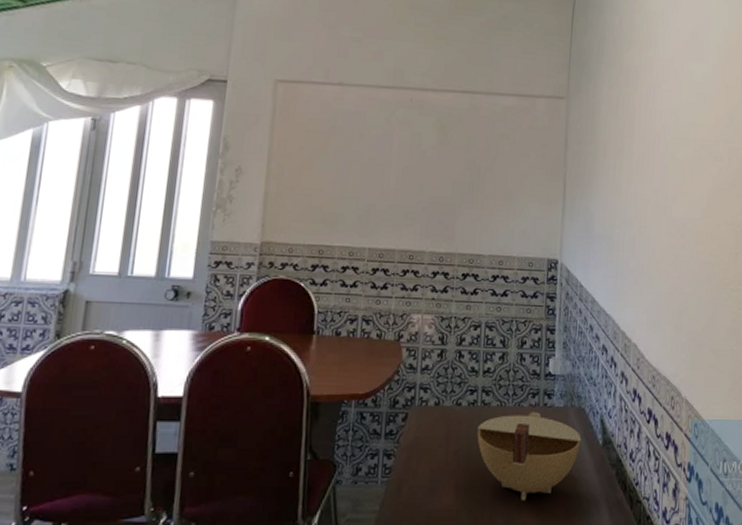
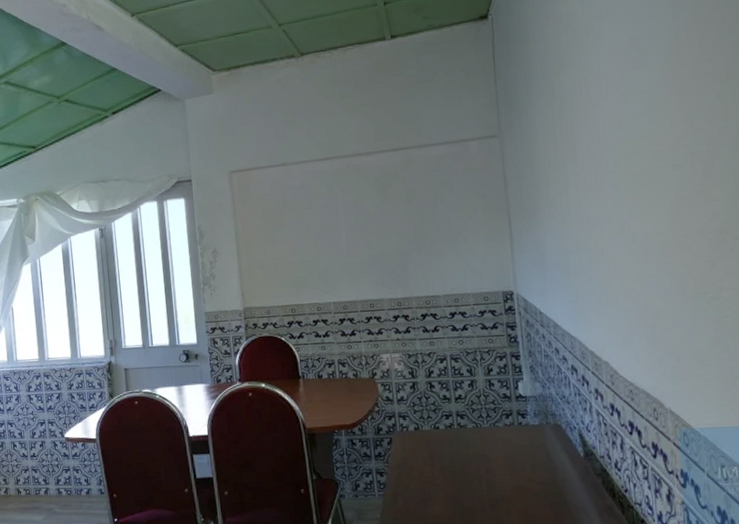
bowl: present [477,412,582,501] -> none [457,430,562,508]

